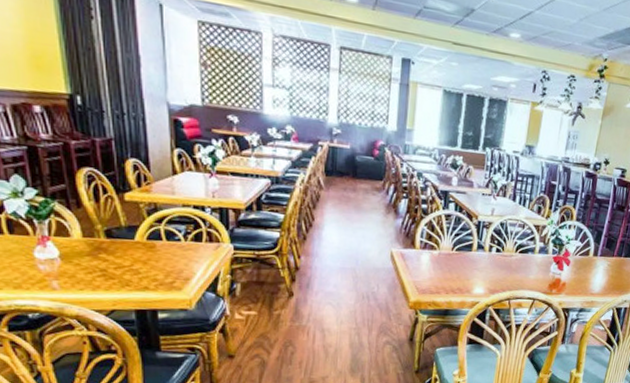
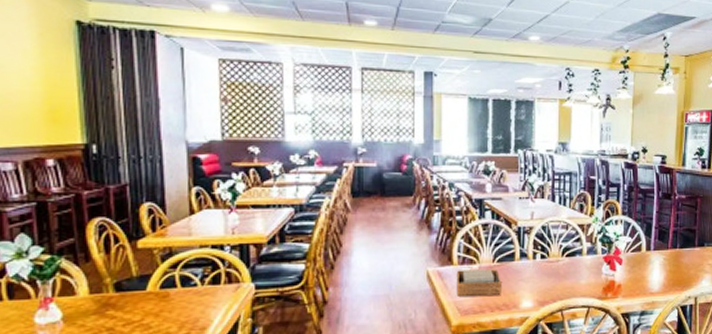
napkin holder: none [416,254,458,281] -> present [456,269,501,296]

